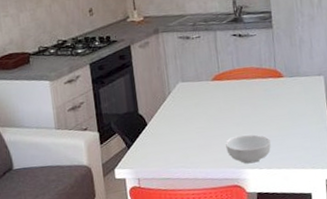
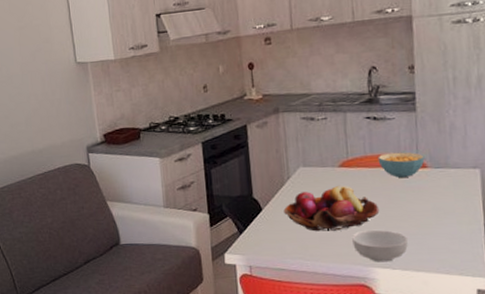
fruit basket: none [166,97,247,141] -> present [283,185,380,232]
cereal bowl: none [244,64,281,87] -> present [378,152,425,178]

